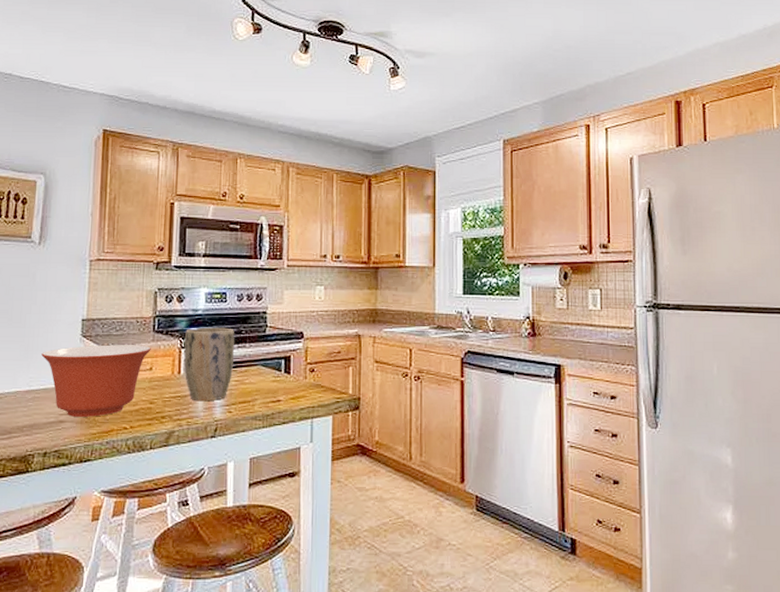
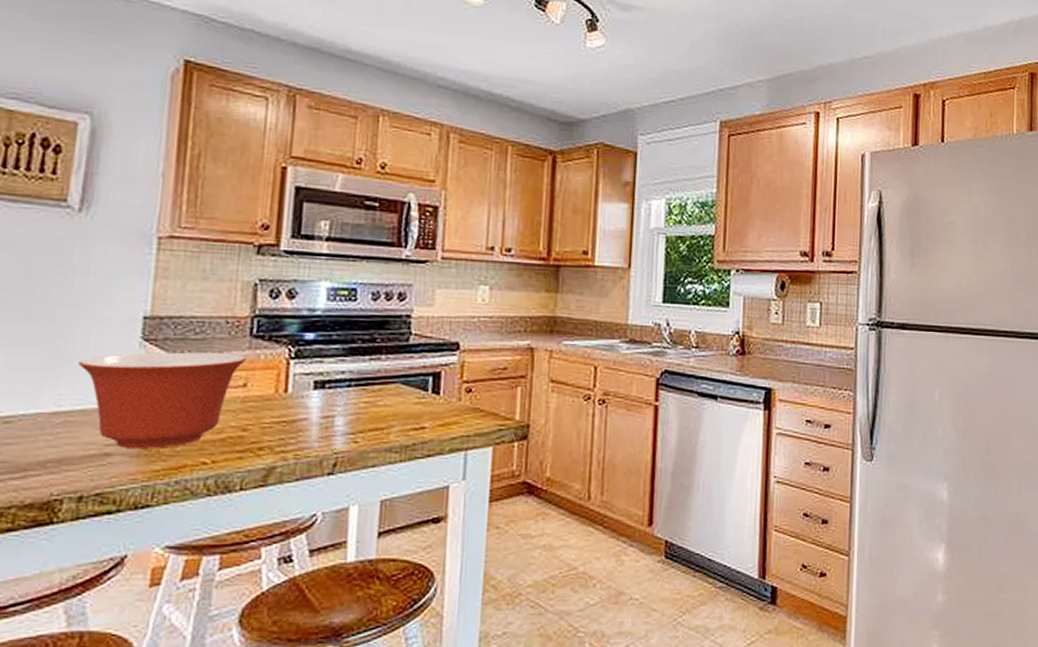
plant pot: present [184,327,235,402] -> none [293,333,366,429]

